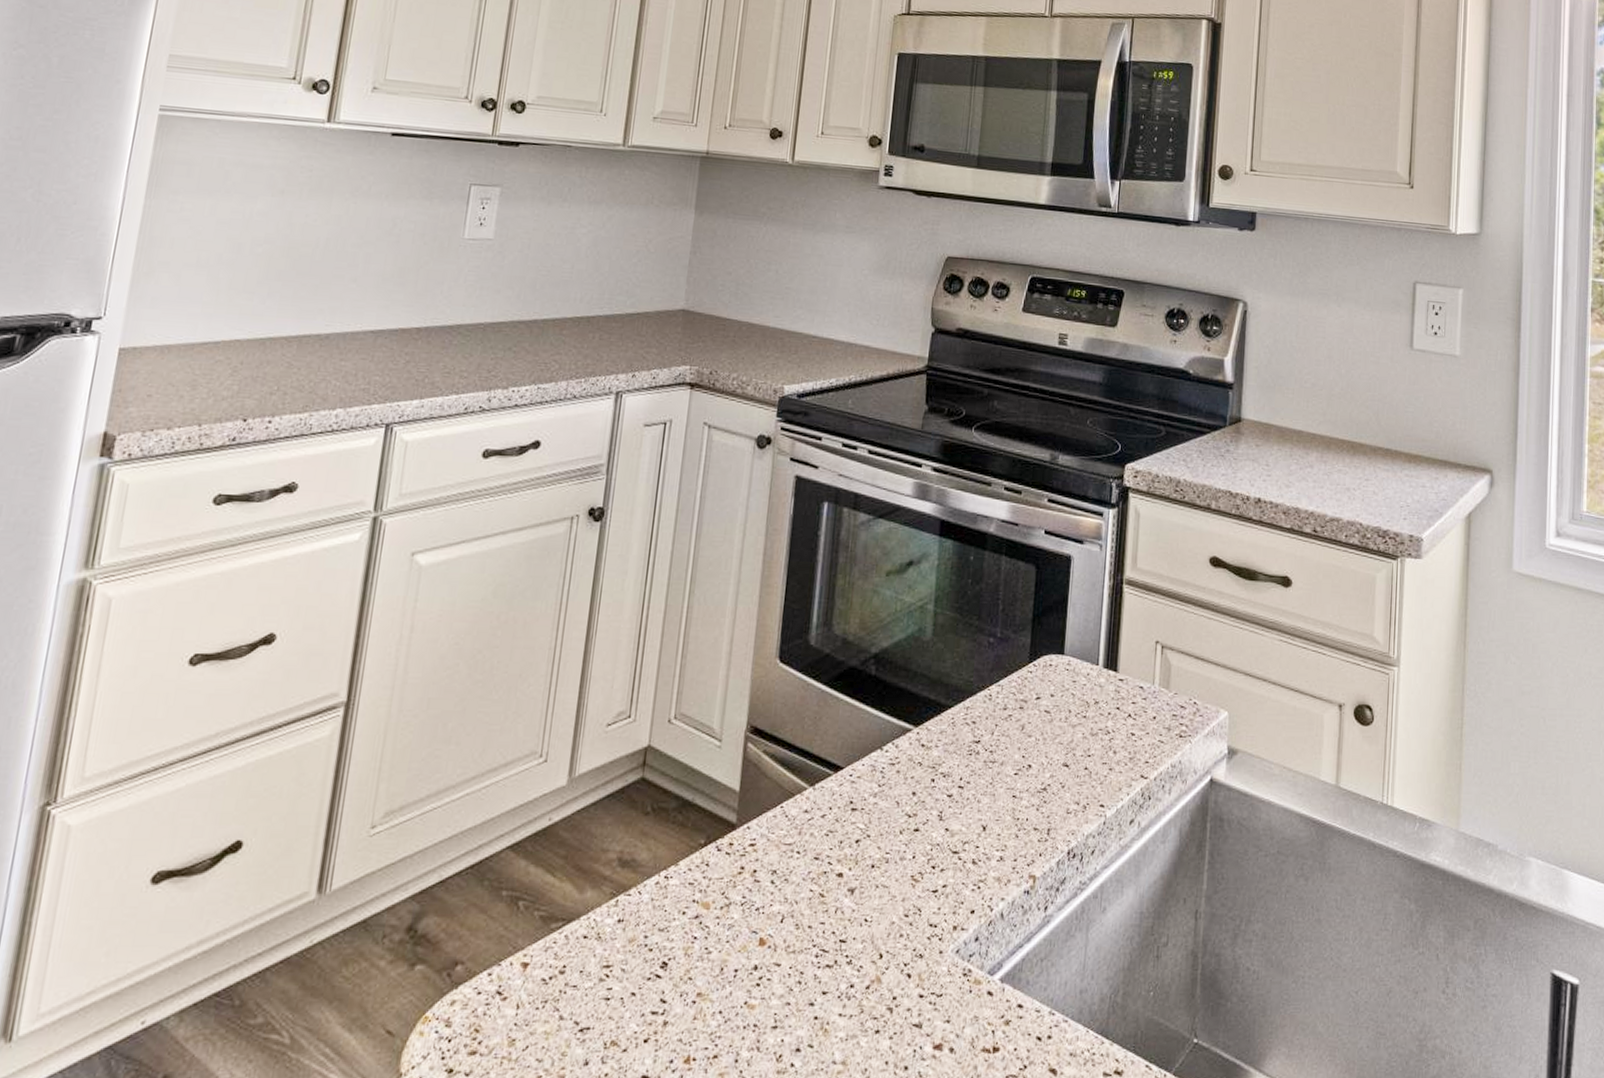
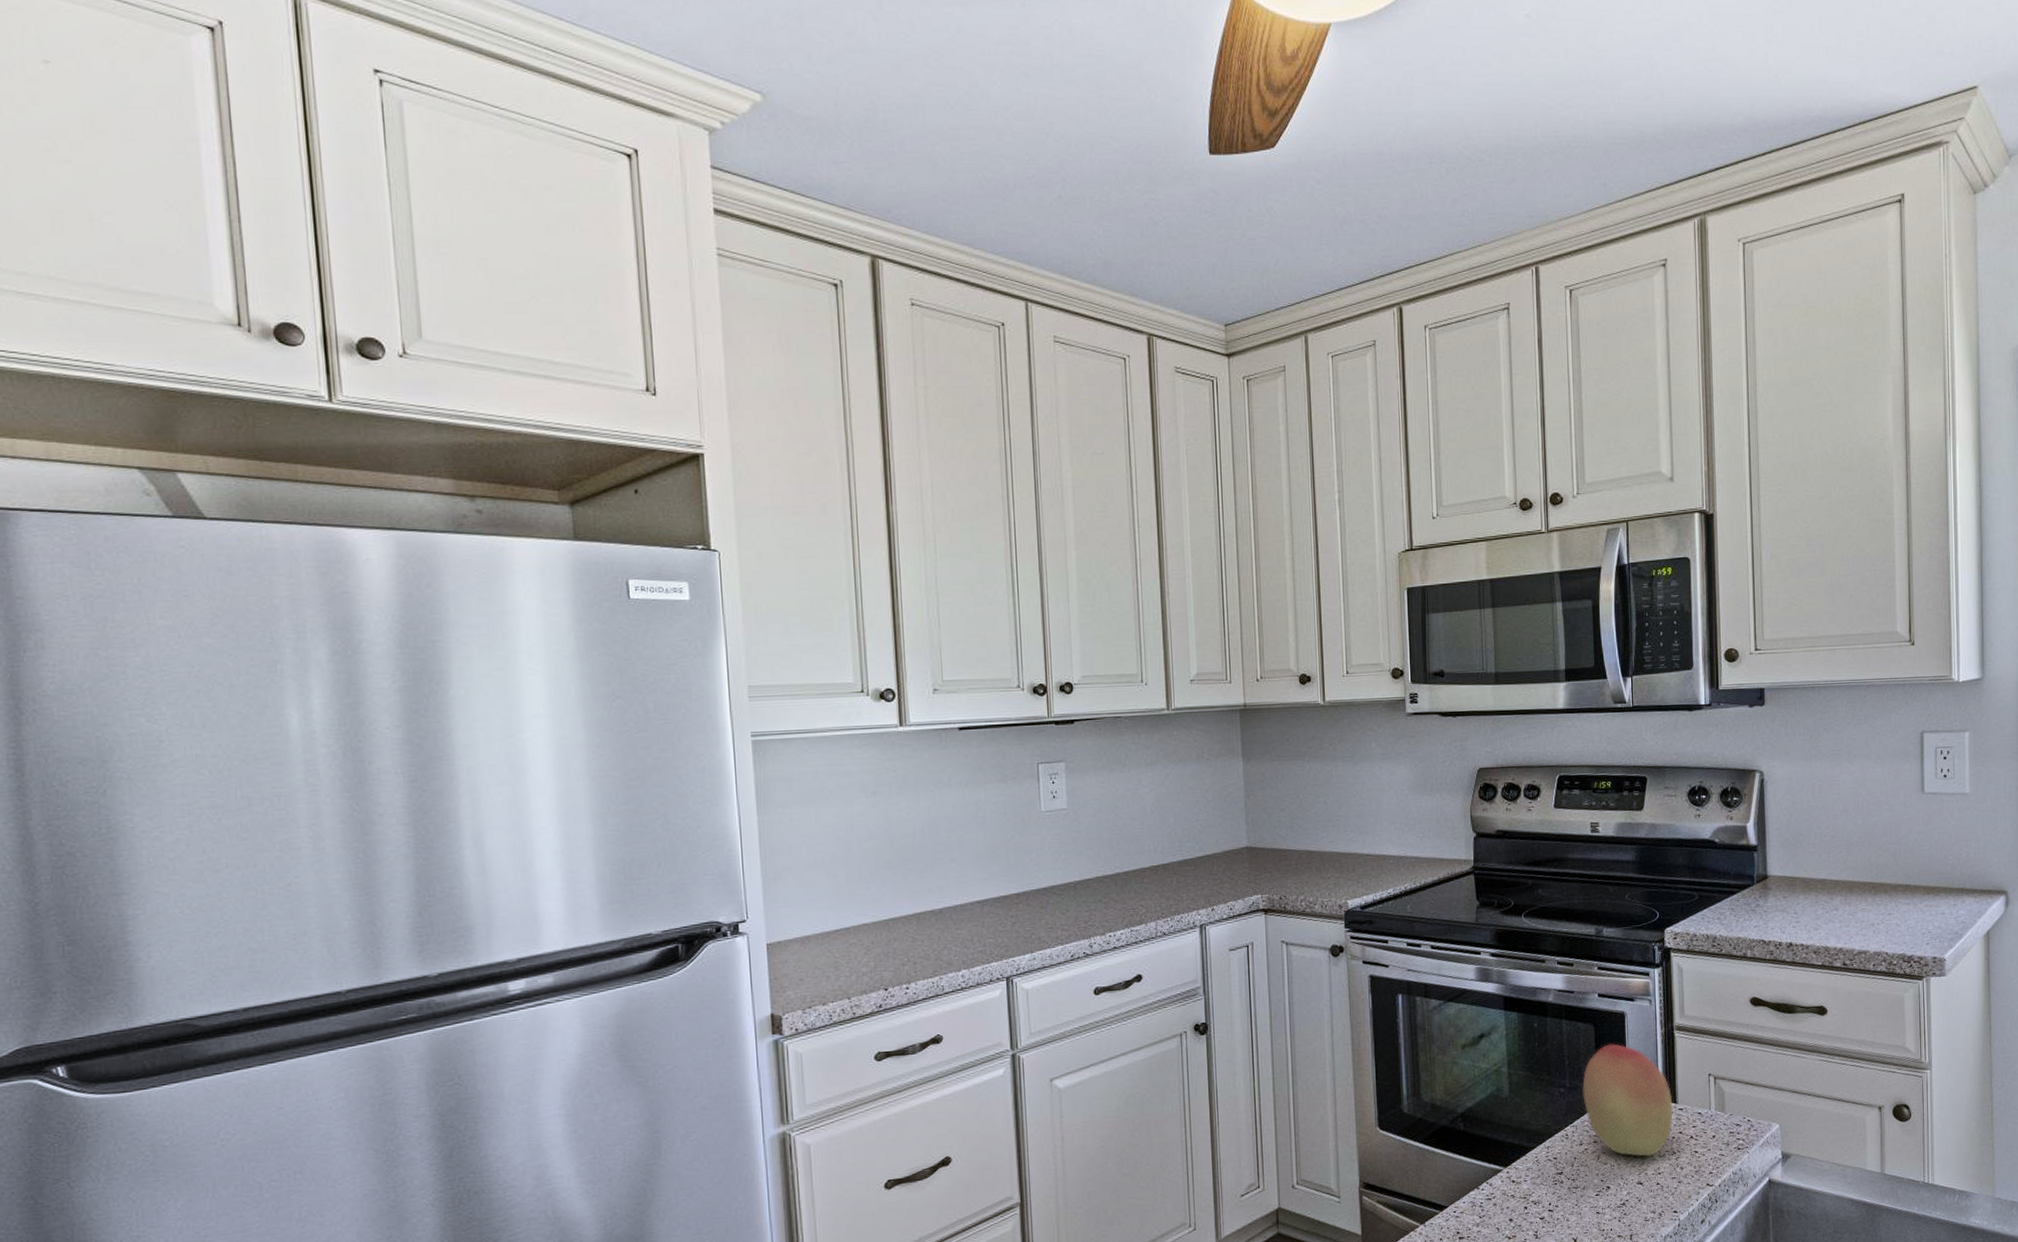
fruit: none [1014,591,1113,733] -> present [1582,1044,1673,1157]

